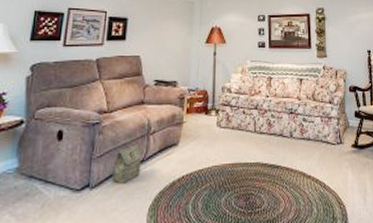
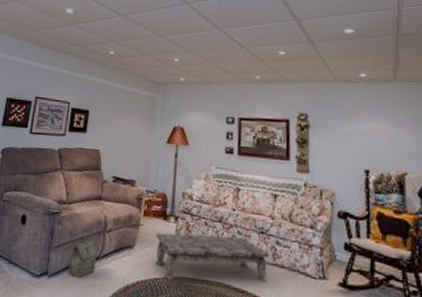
coffee table: none [198,120,299,169] -> present [155,232,270,283]

